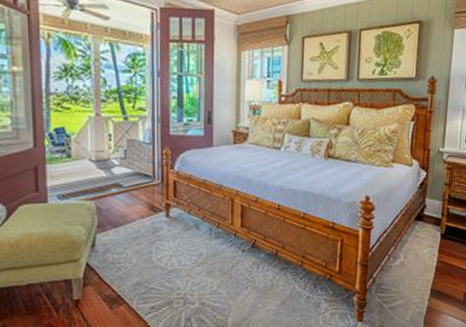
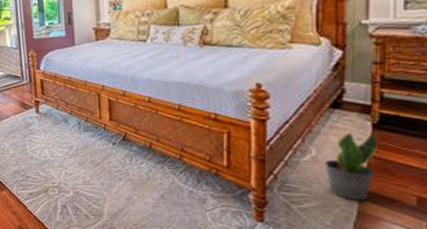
potted plant: none [408,241,444,298] -> present [325,132,378,201]

